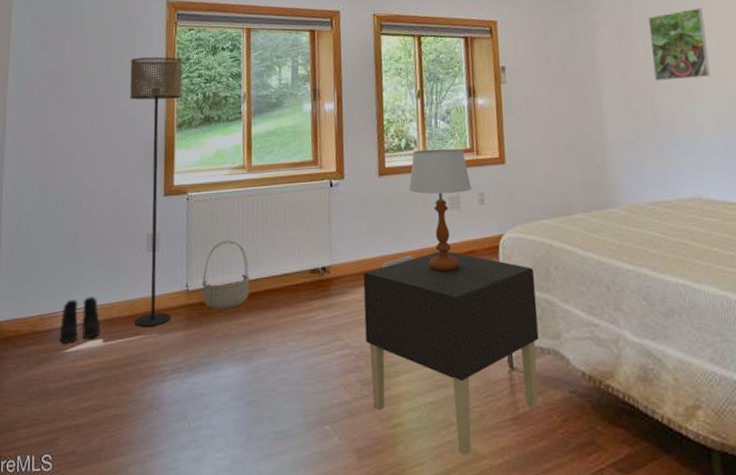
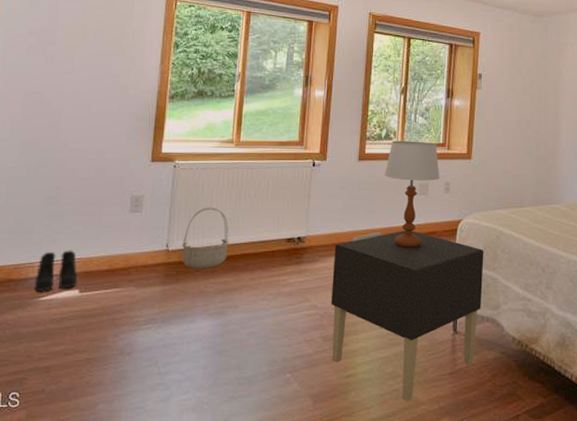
floor lamp: present [130,56,183,327] -> none [112,27,180,281]

